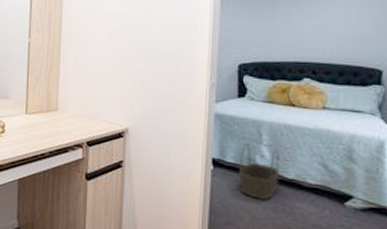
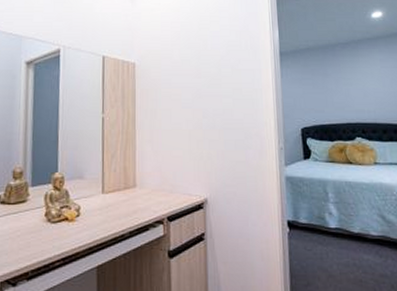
basket: present [238,143,279,201] -> none [311,202,347,258]

